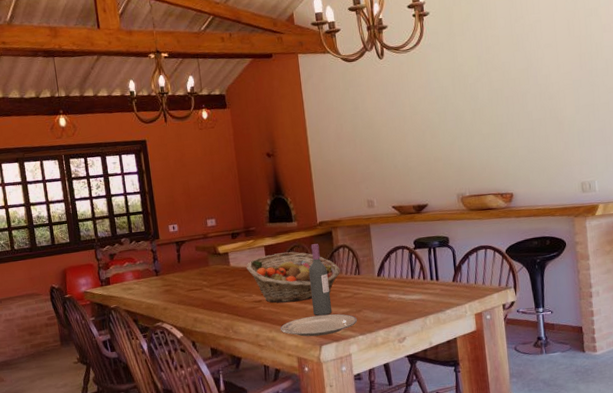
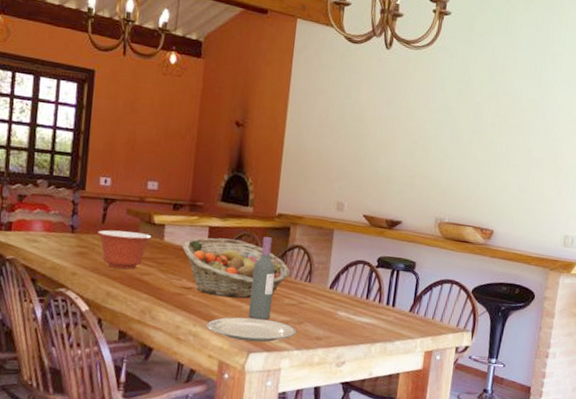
mixing bowl: none [176,263,220,297] -> present [97,230,152,269]

